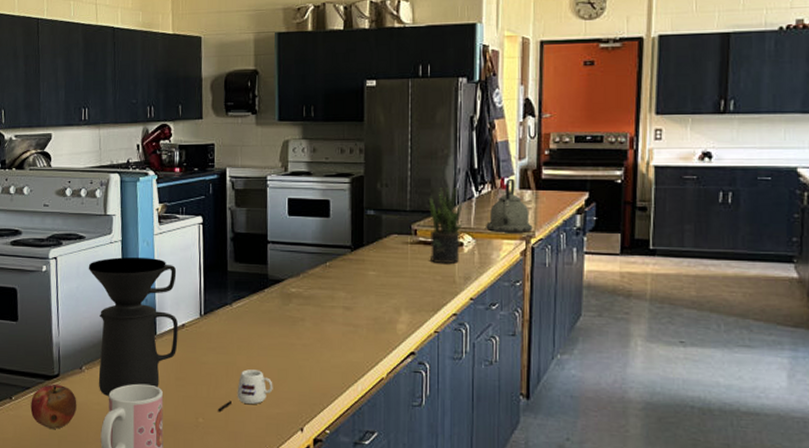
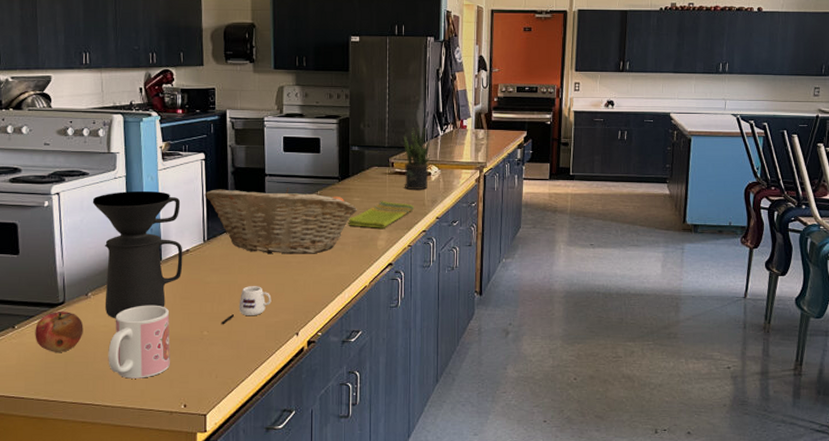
fruit basket: none [201,257,374,336] -> present [204,188,358,254]
dish towel: none [361,276,442,309] -> present [348,201,414,228]
kettle: present [486,178,533,232] -> none [449,120,485,163]

